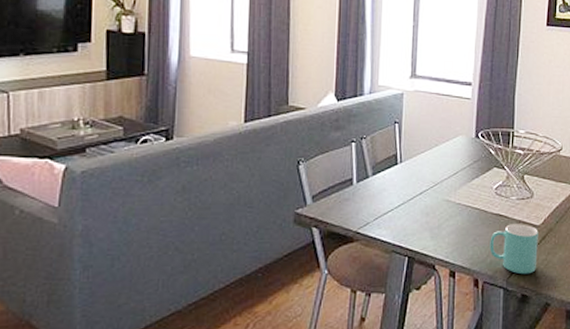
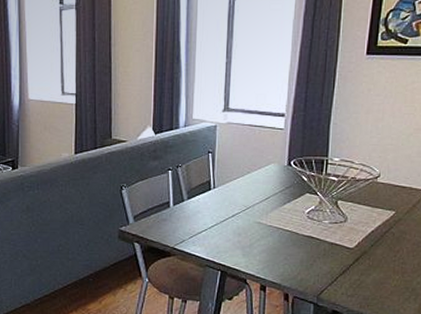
mug: present [489,224,538,275] -> none [300,246,352,292]

